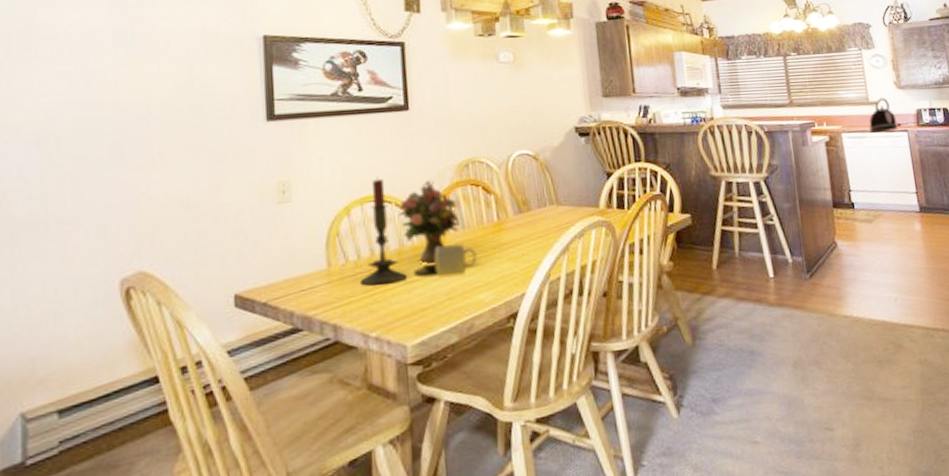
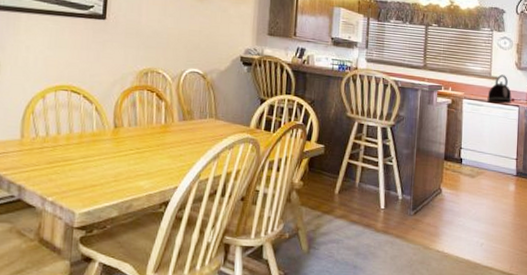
candle: present [361,176,407,287] -> none [45,70,83,161]
bouquet: present [398,180,460,278] -> none [84,80,134,161]
mug: present [434,243,477,278] -> none [108,136,144,164]

